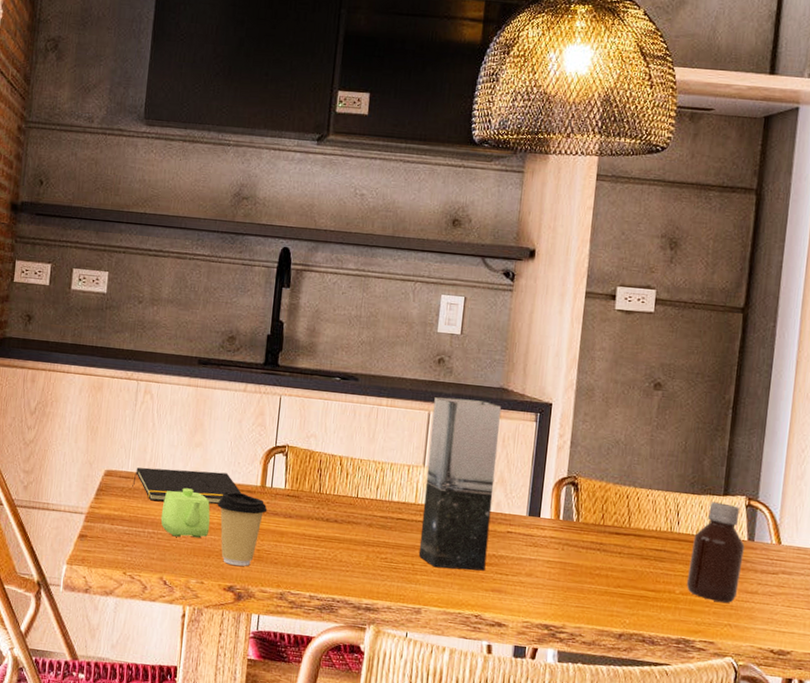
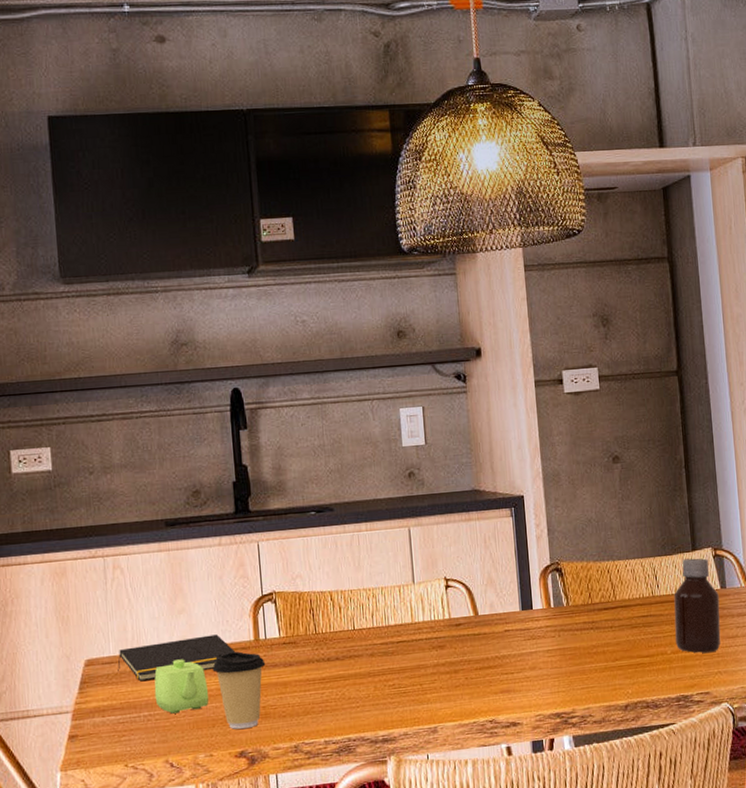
vase: present [418,396,501,571] -> none [412,506,491,683]

